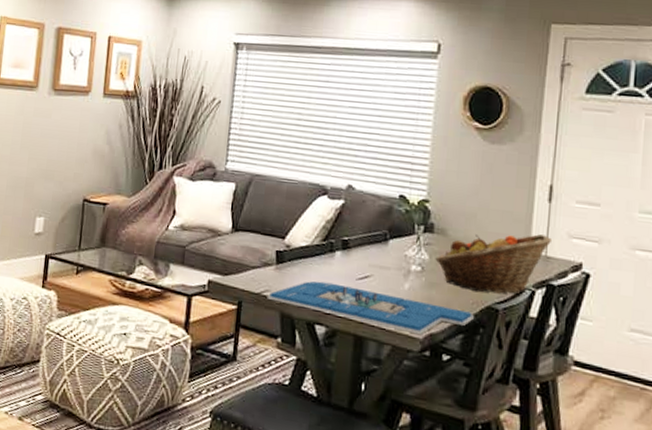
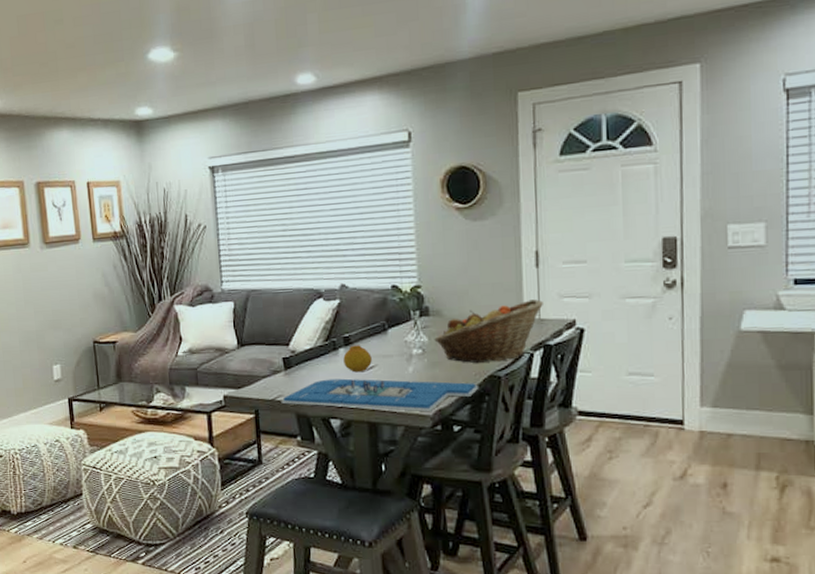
fruit: none [338,250,368,280] -> present [343,345,372,373]

